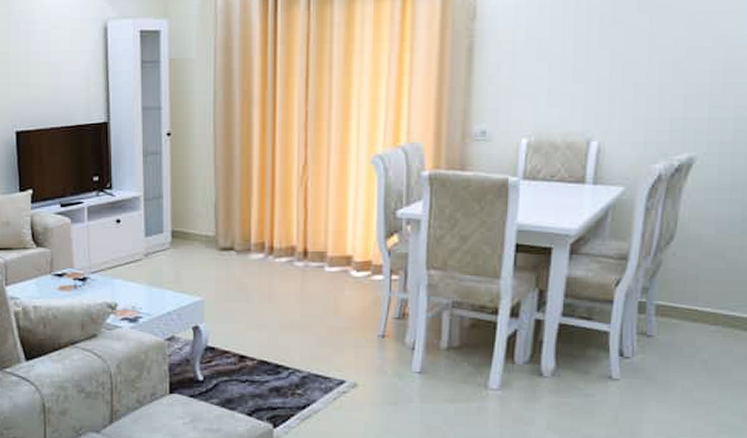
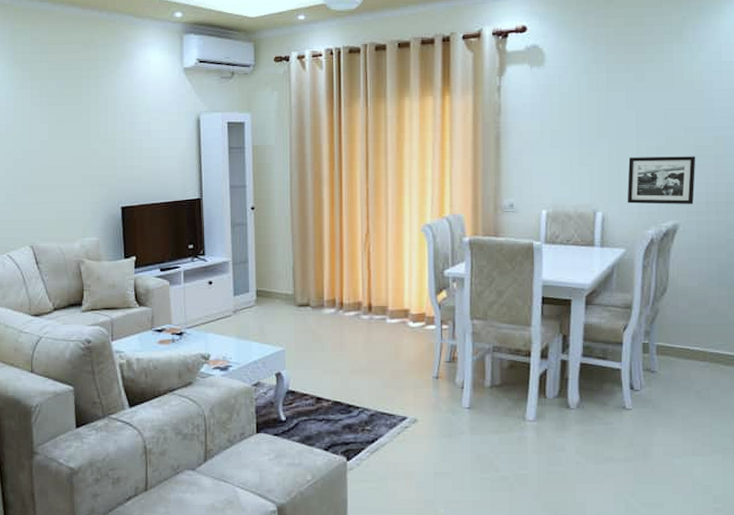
picture frame: none [630,72,725,132] -> present [627,156,696,204]

